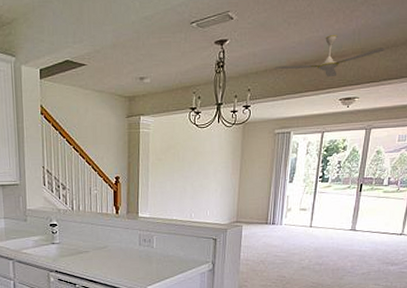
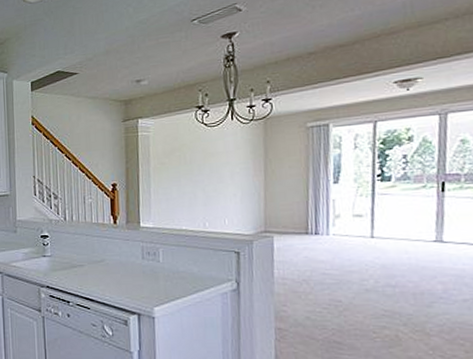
ceiling fan: present [274,35,386,78] -> none [299,11,454,59]

